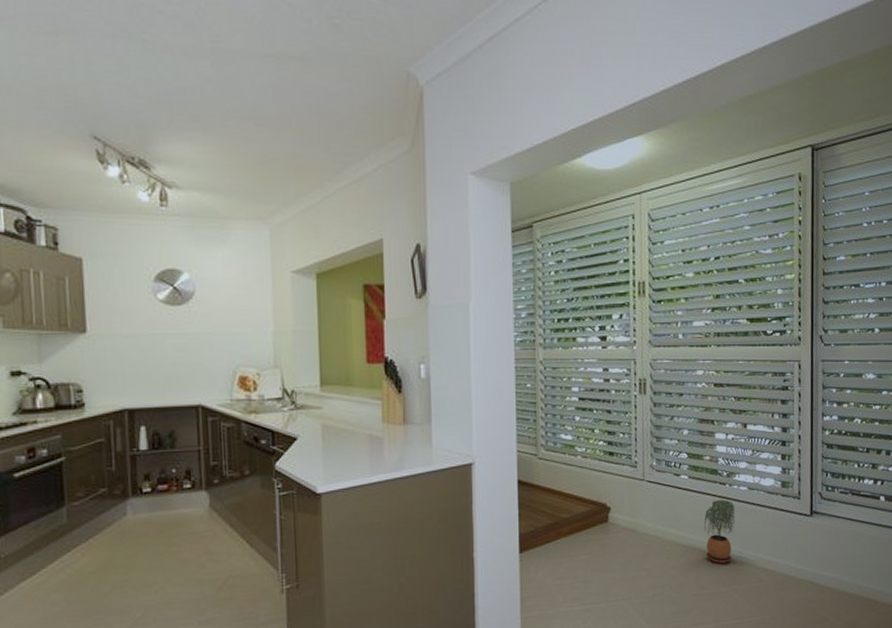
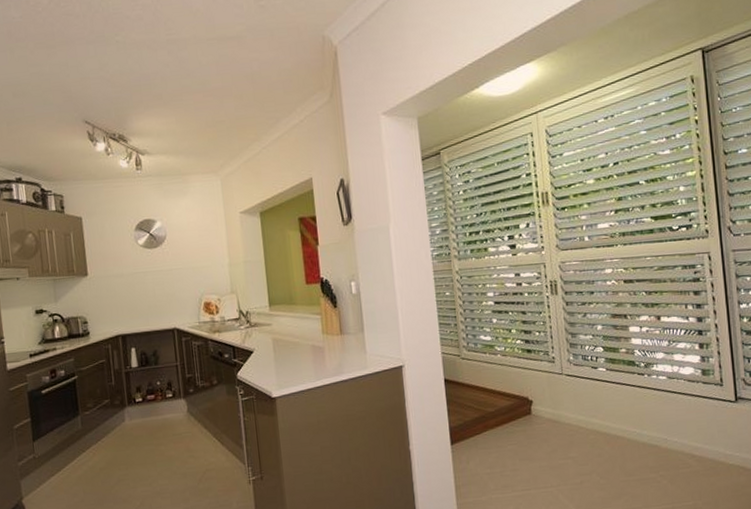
potted plant: present [703,499,735,563] -> none [625,389,658,450]

